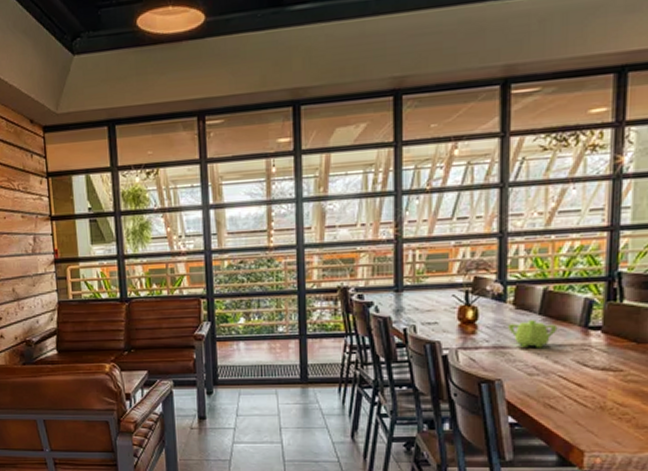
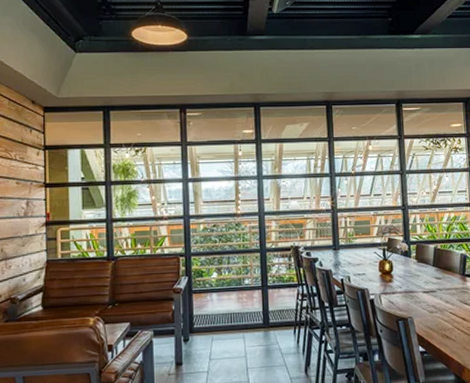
teapot: present [508,320,558,349] -> none [414,270,446,292]

